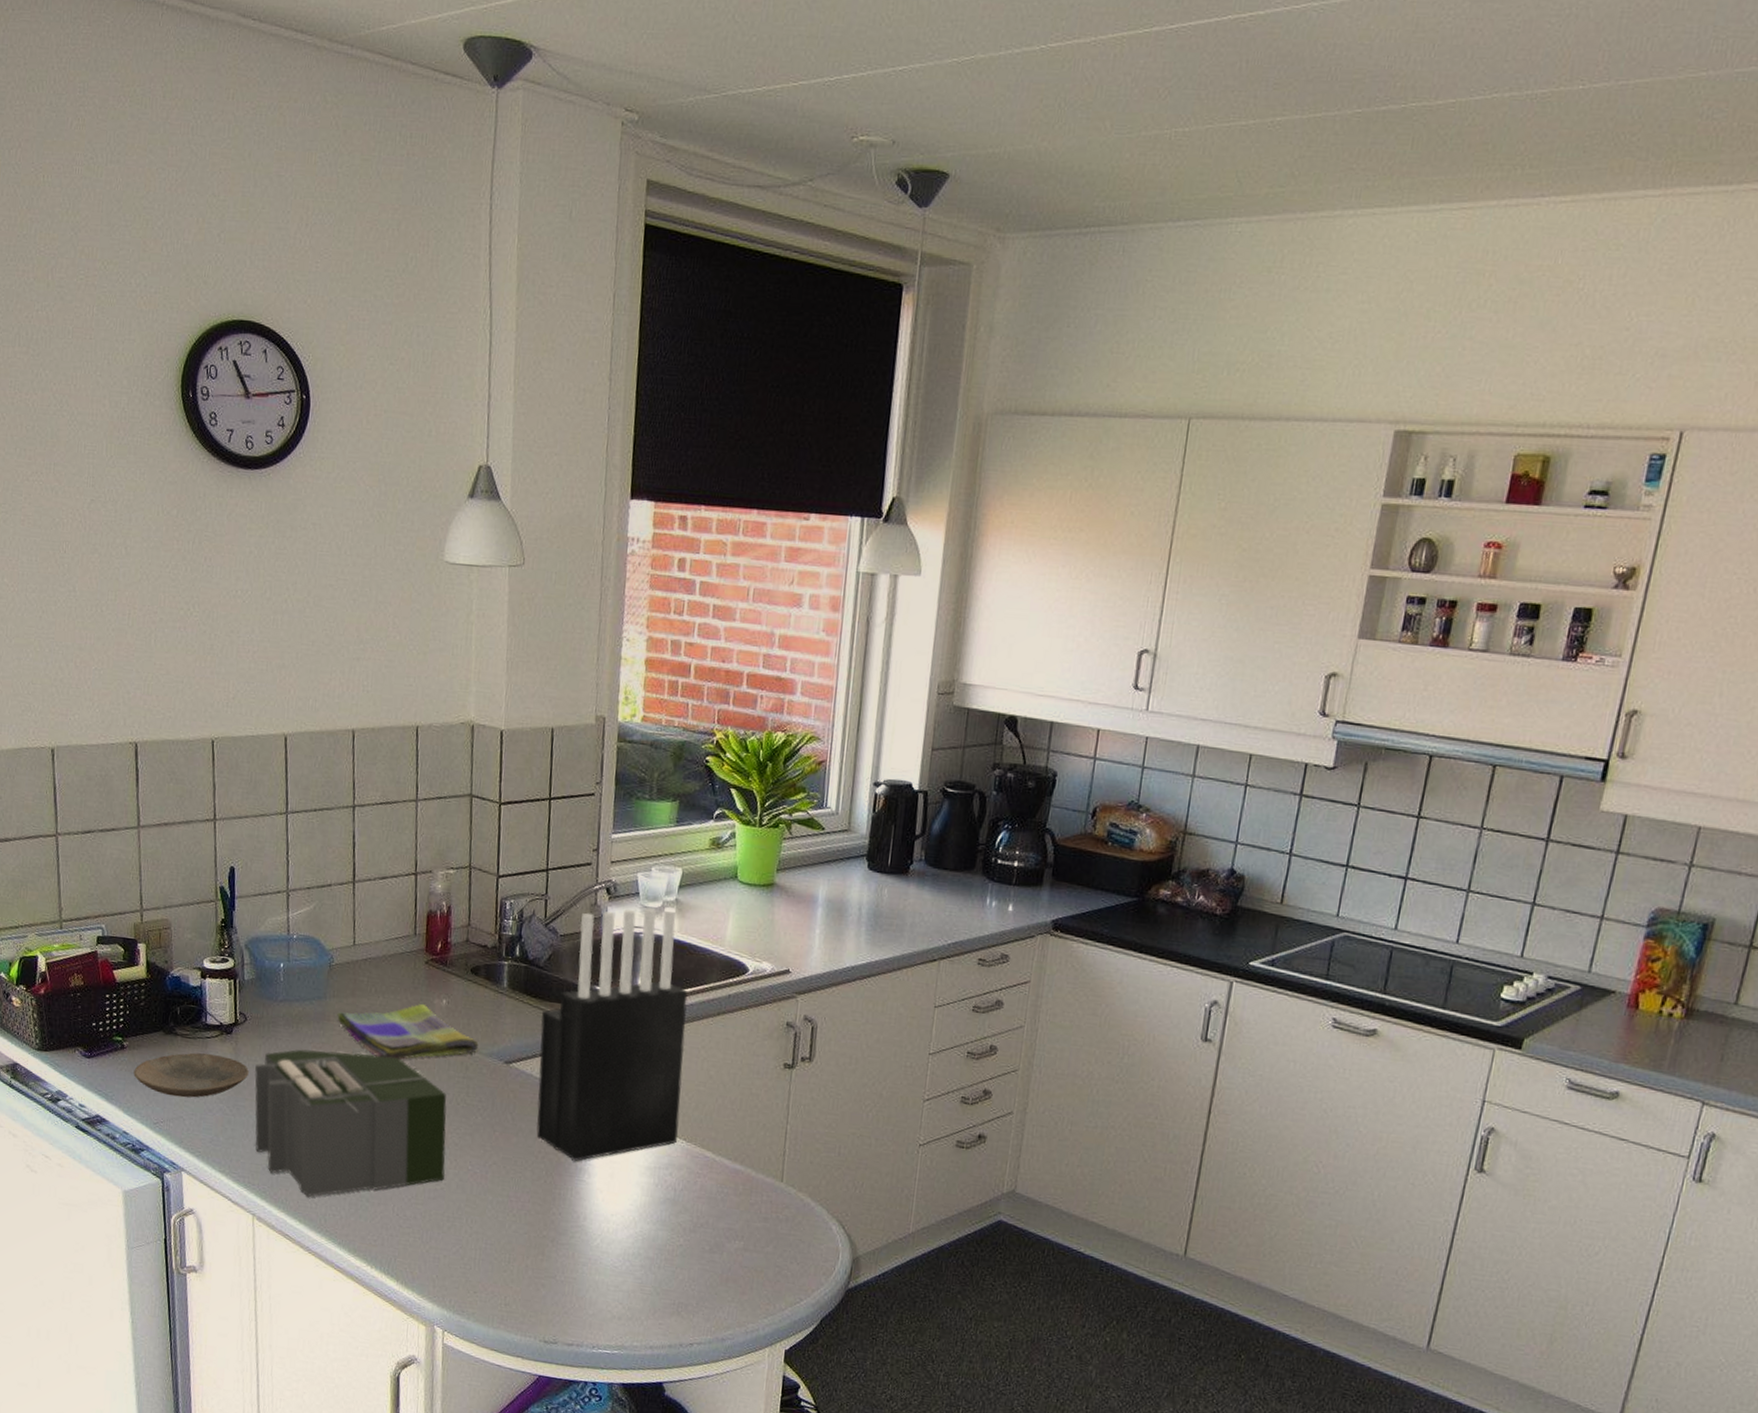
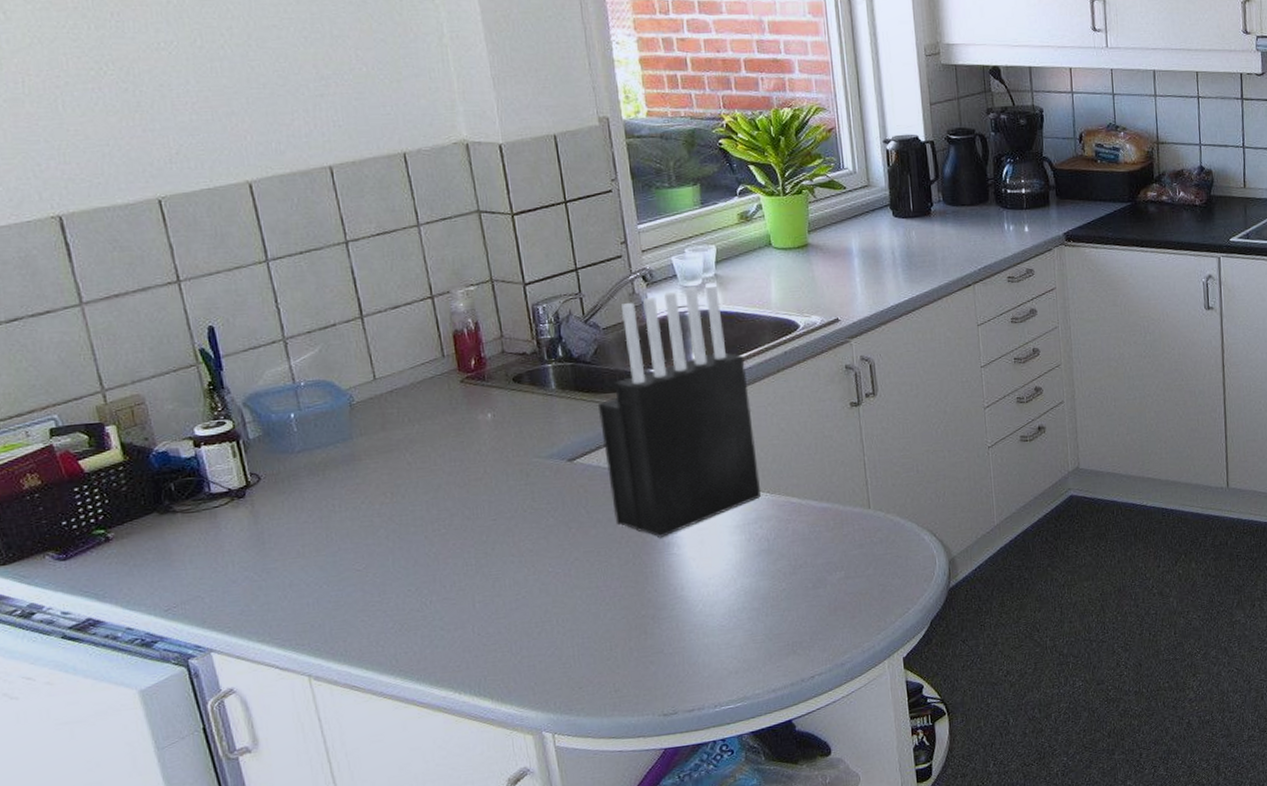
plate: present [133,1052,249,1098] -> none [127,522,274,578]
toaster: present [254,1049,447,1197] -> none [281,480,524,642]
dish towel: present [337,1003,479,1060] -> none [369,422,536,484]

